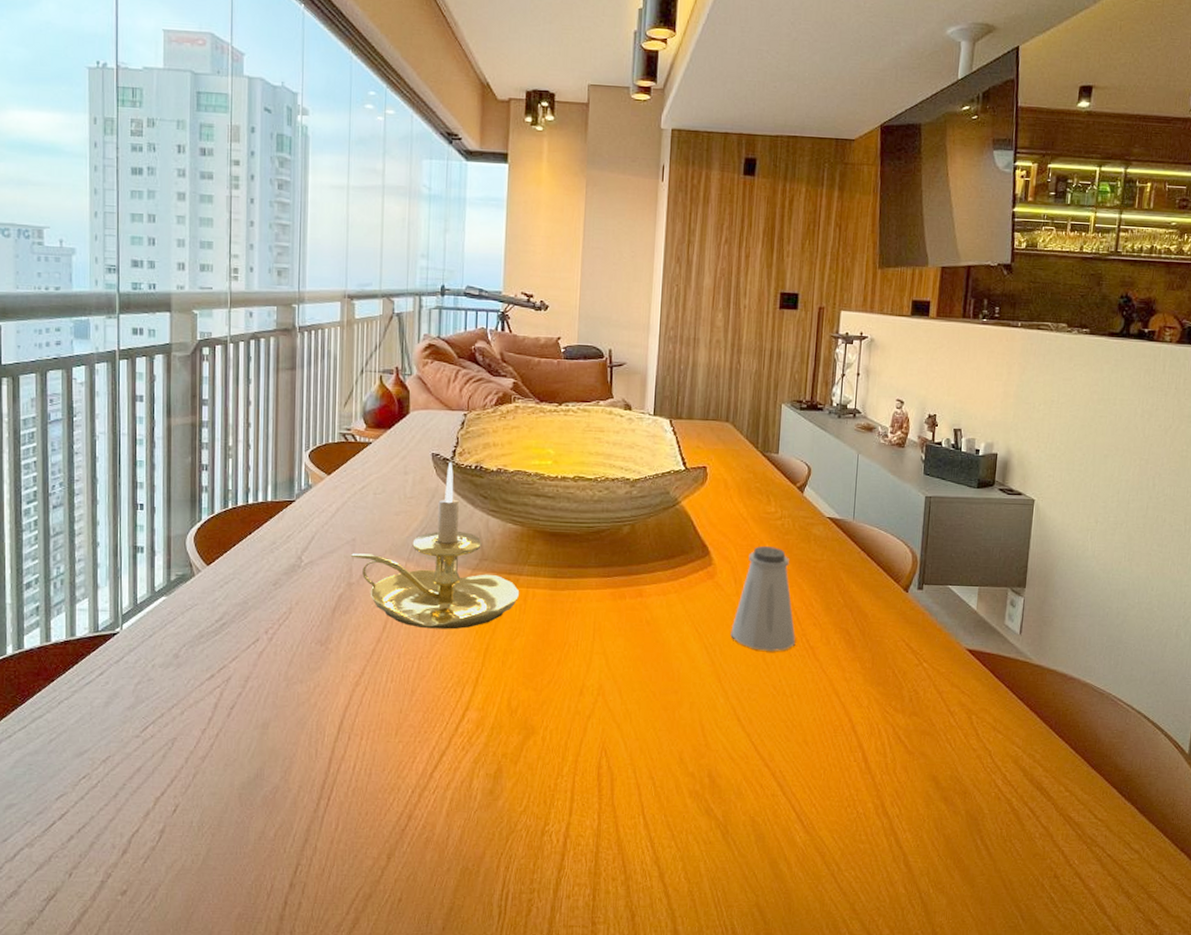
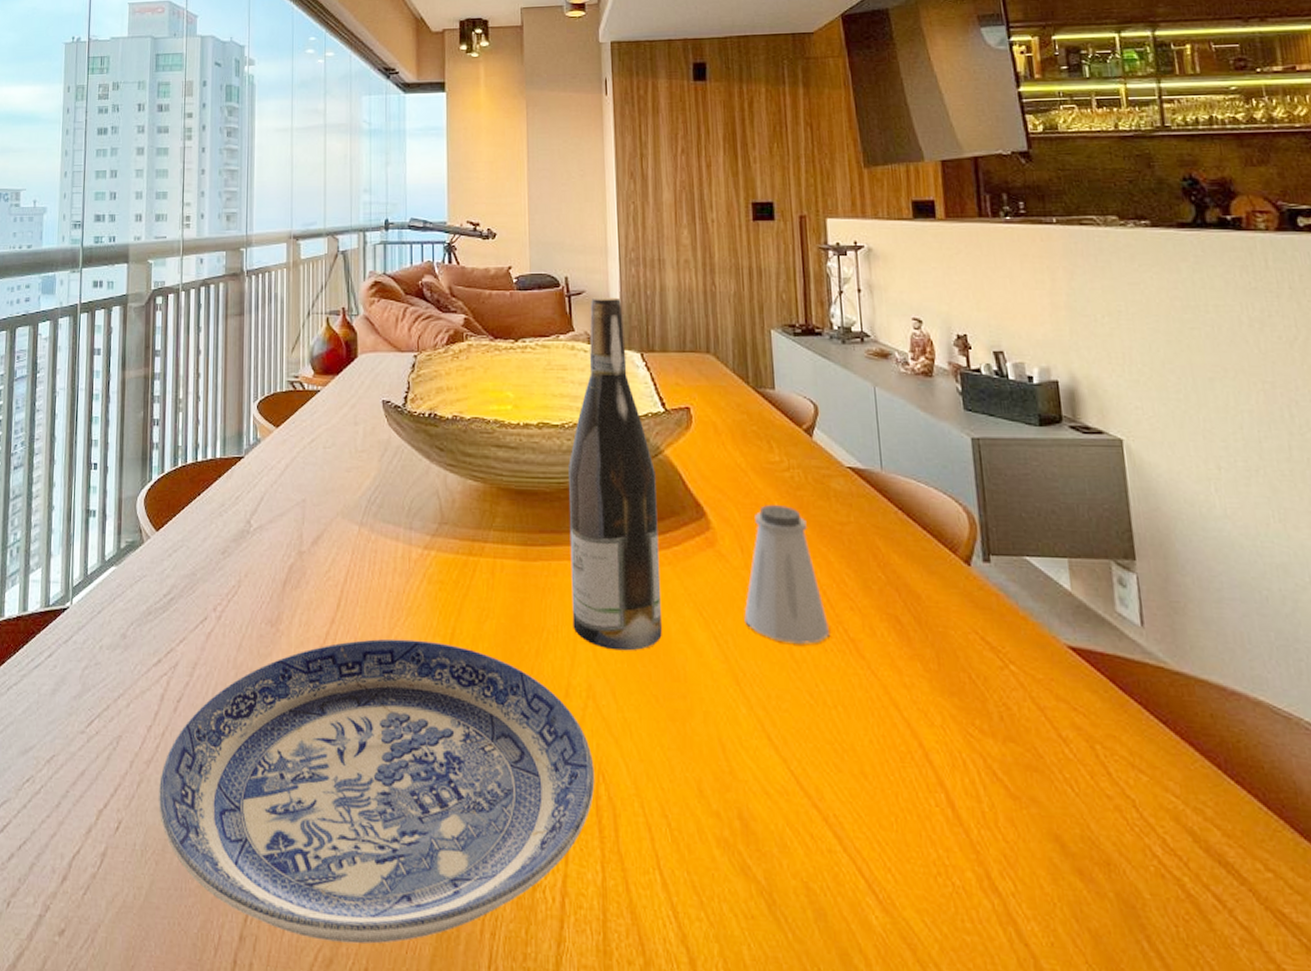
plate: none [214,653,599,882] -> present [159,638,595,944]
candle holder: present [350,461,520,629] -> none [300,409,486,609]
wine bottle: none [590,369,672,659] -> present [568,297,662,651]

